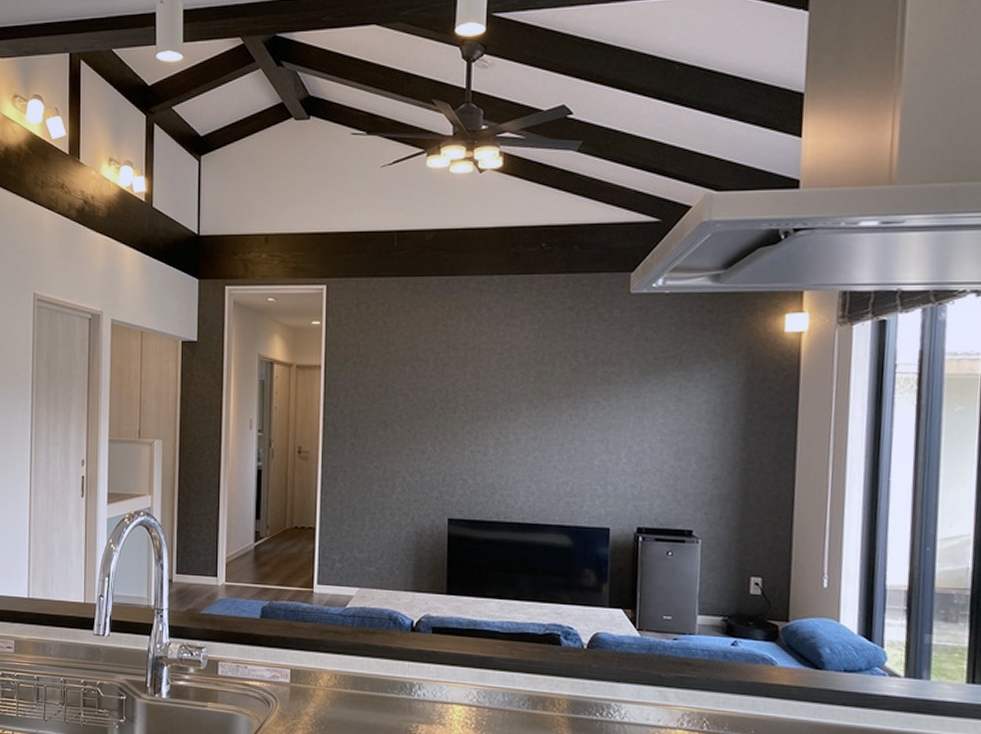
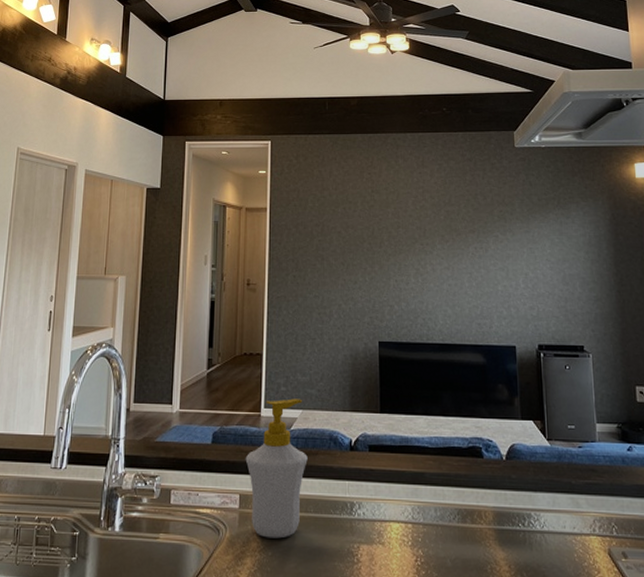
soap bottle: none [296,576,364,714] -> present [245,398,308,539]

